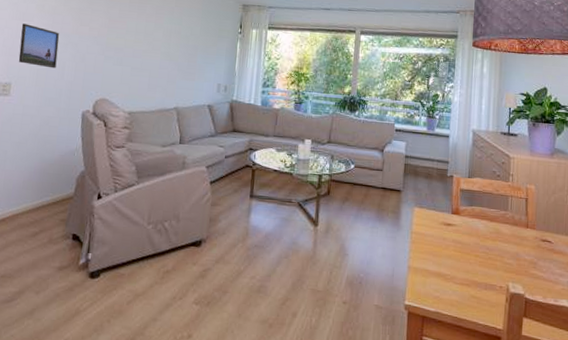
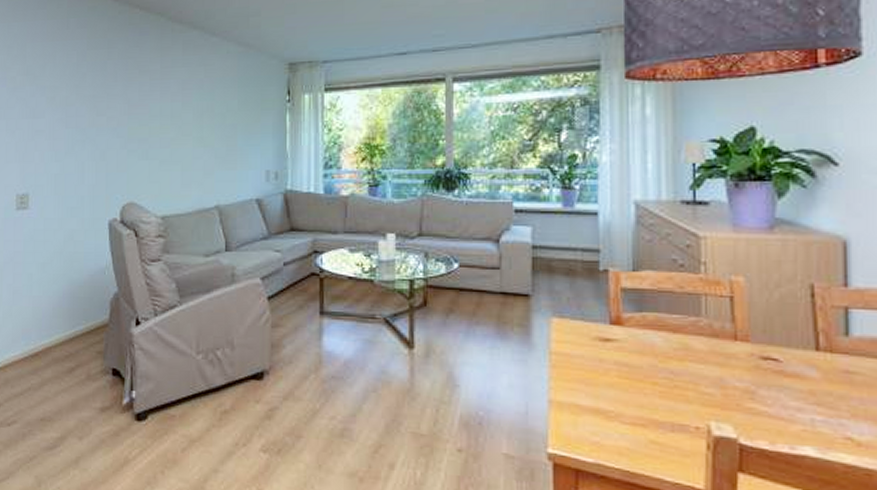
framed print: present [18,23,60,69] -> none [33,121,75,172]

